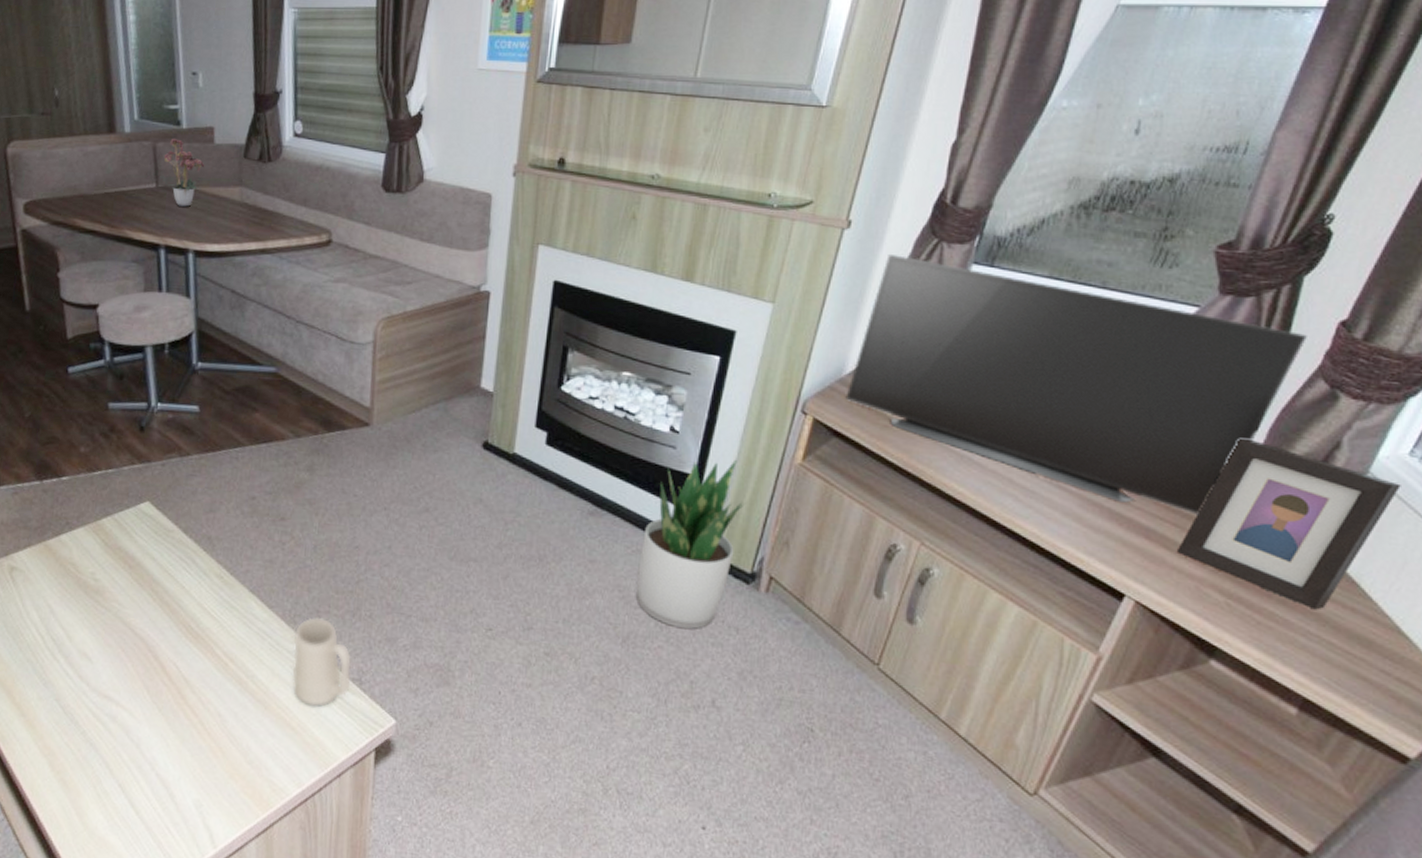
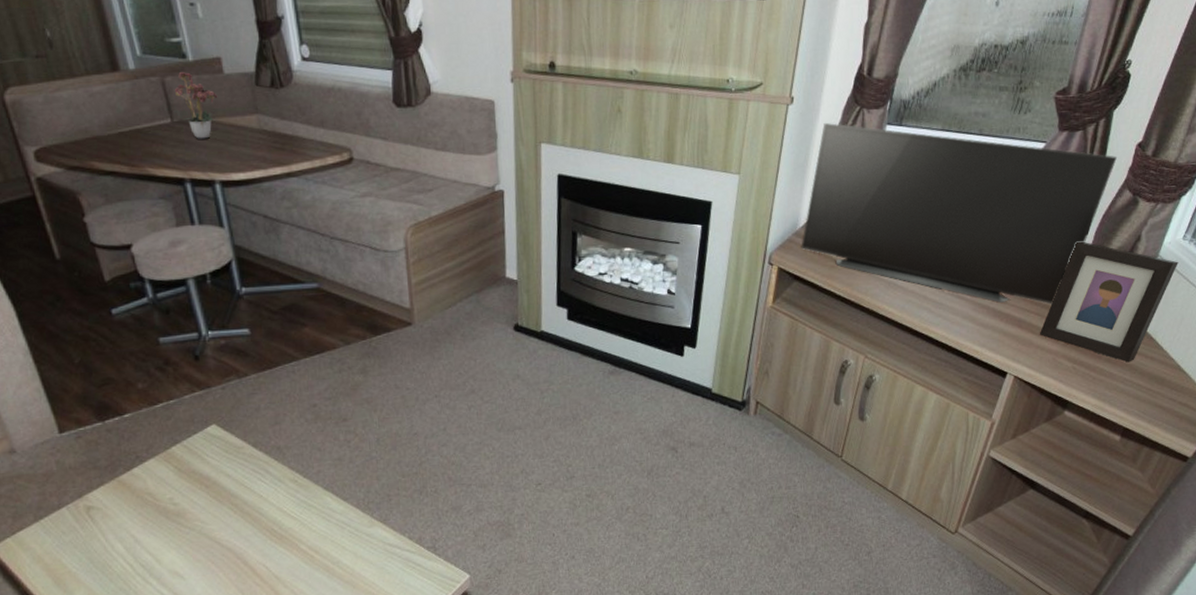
mug: present [292,616,352,708] -> none [371,500,426,578]
planter: present [636,460,745,630] -> none [654,311,732,456]

